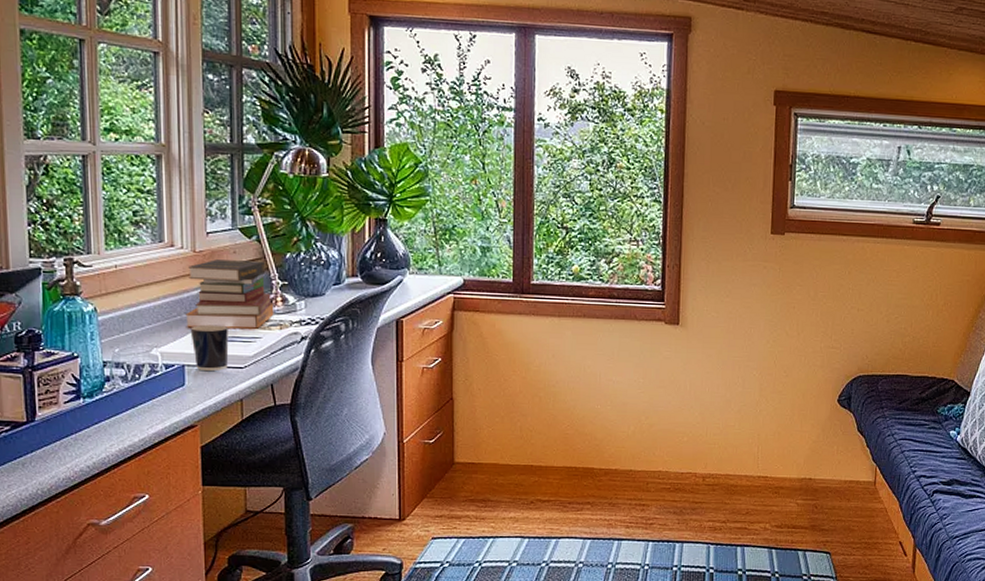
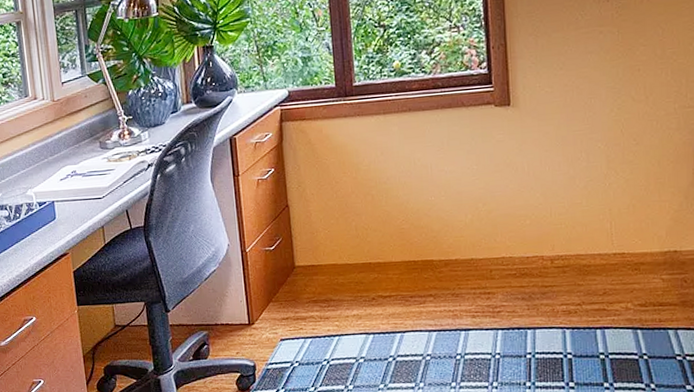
books: present [185,259,274,329] -> none [50,101,123,169]
mug: present [190,324,229,372] -> none [56,162,90,205]

